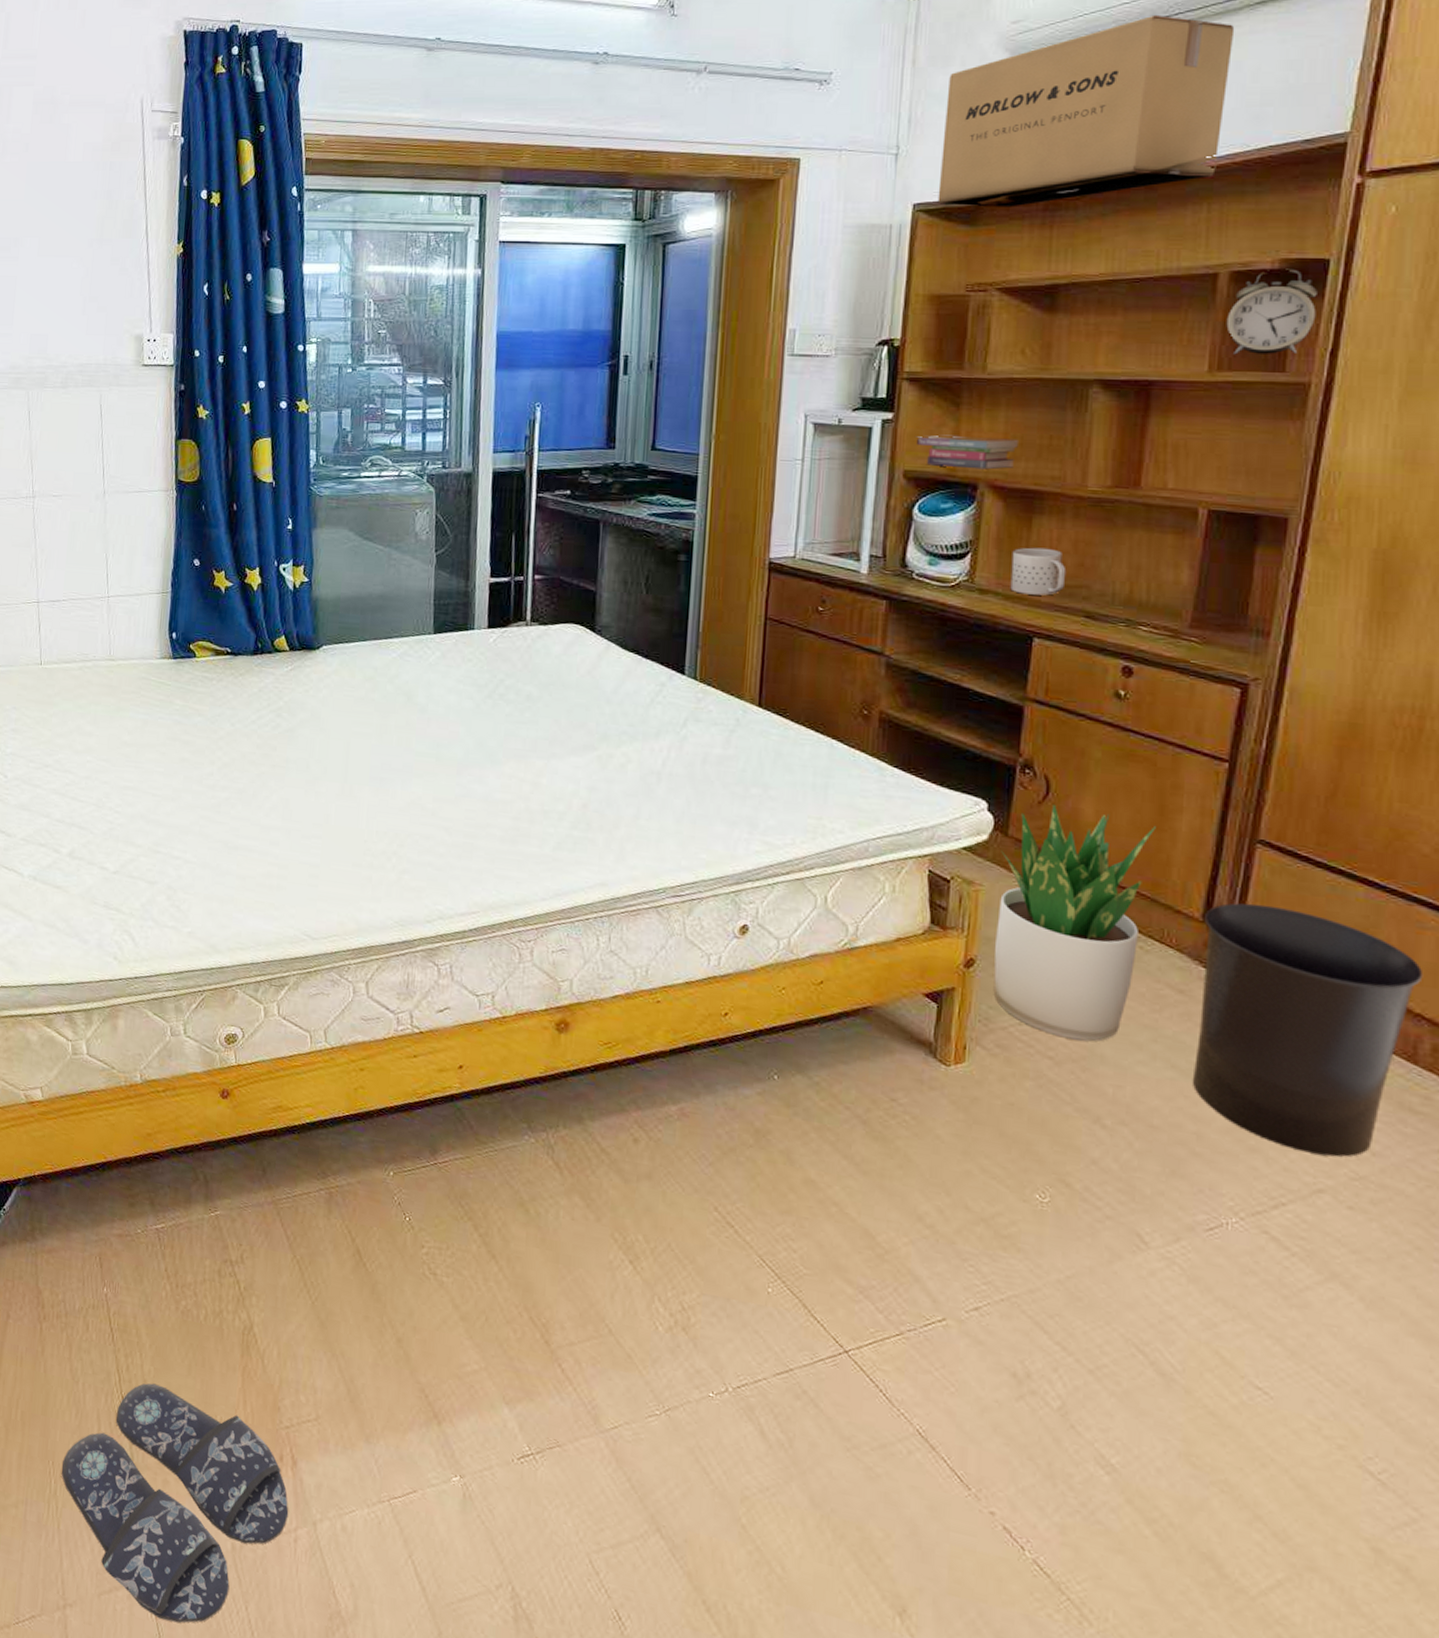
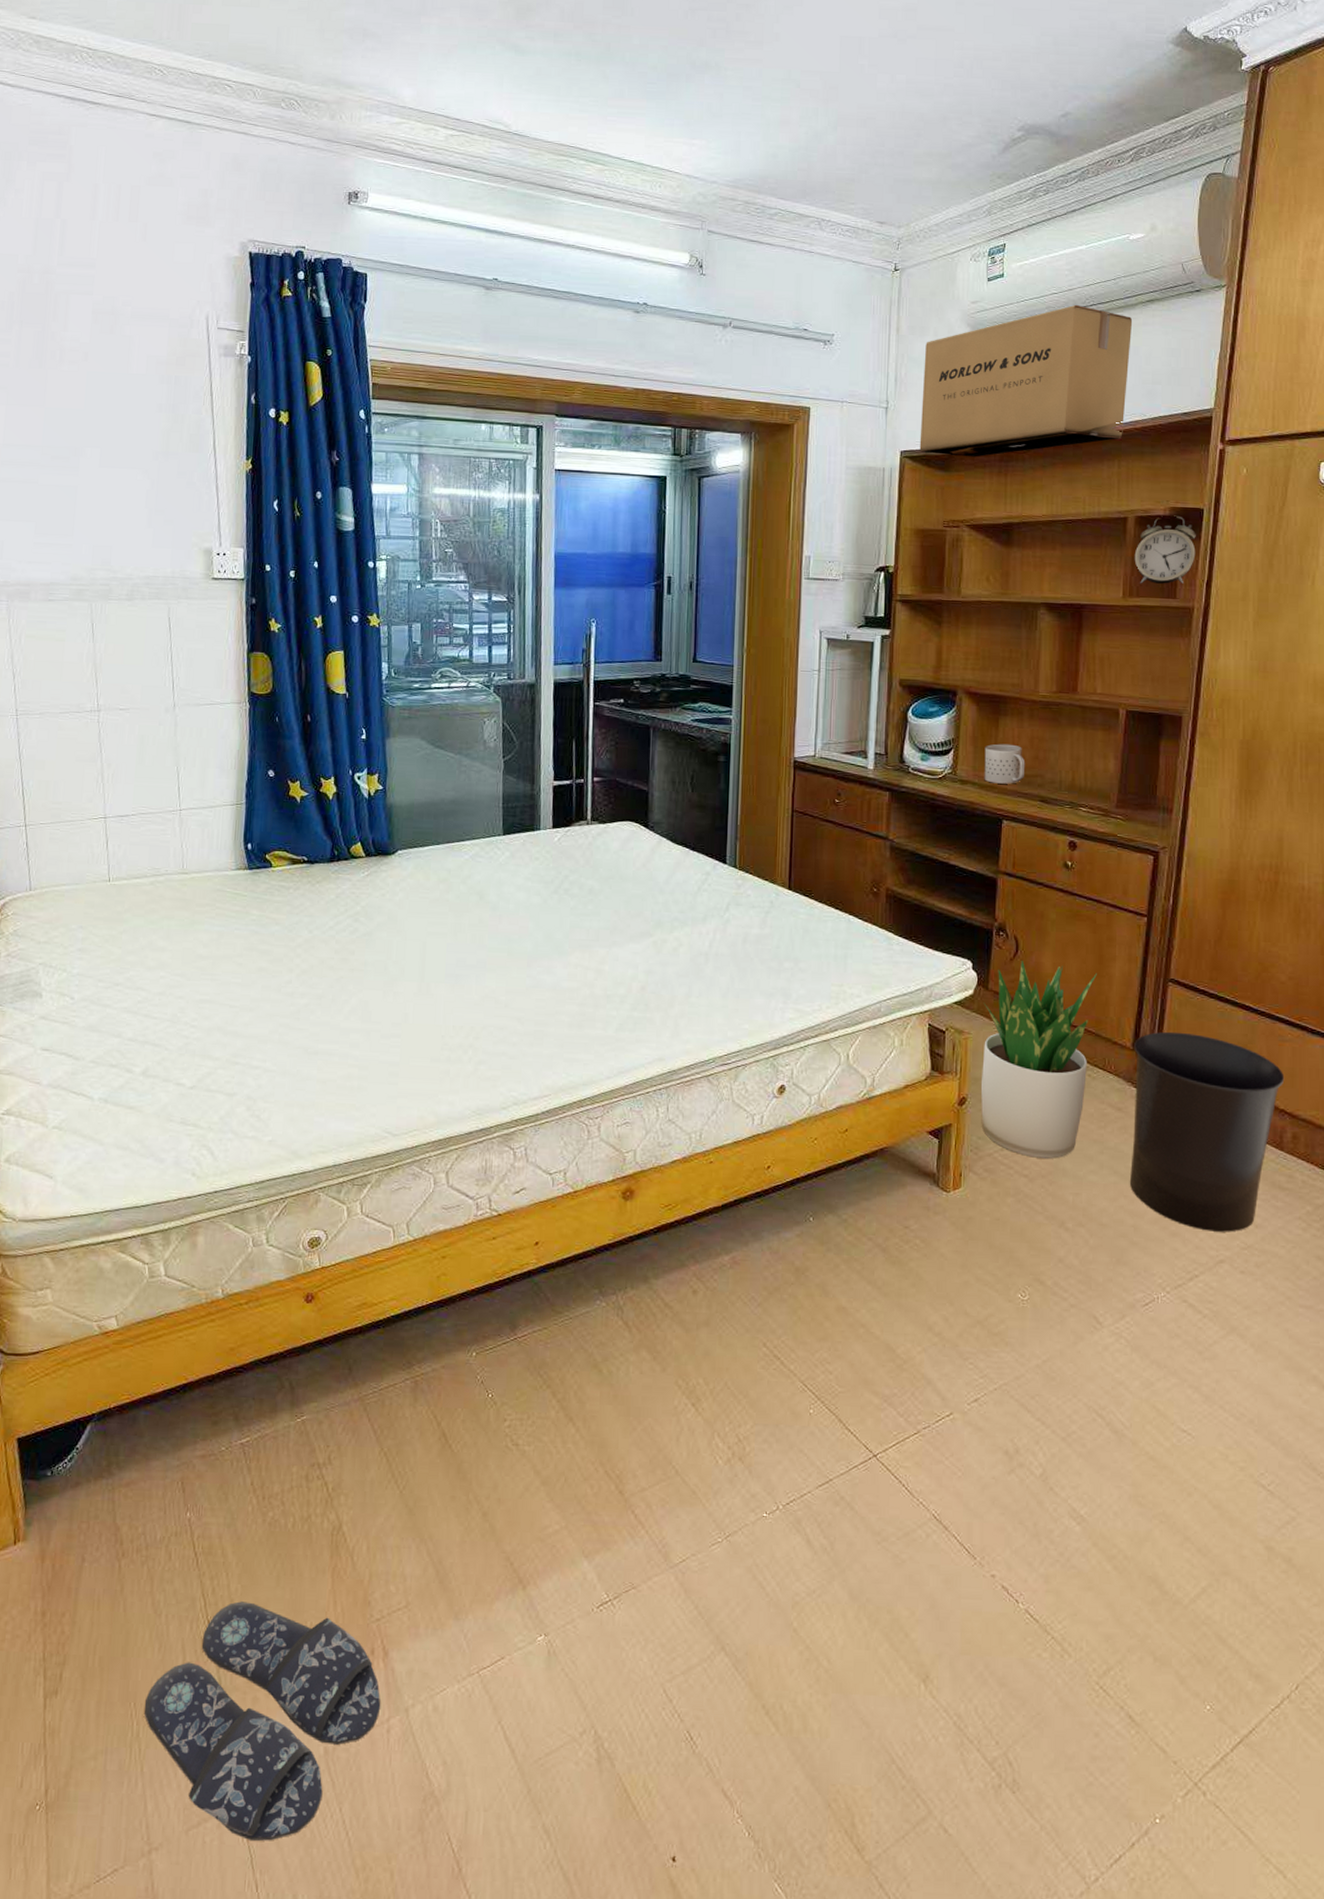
books: present [916,435,1018,470] -> none [908,649,986,679]

